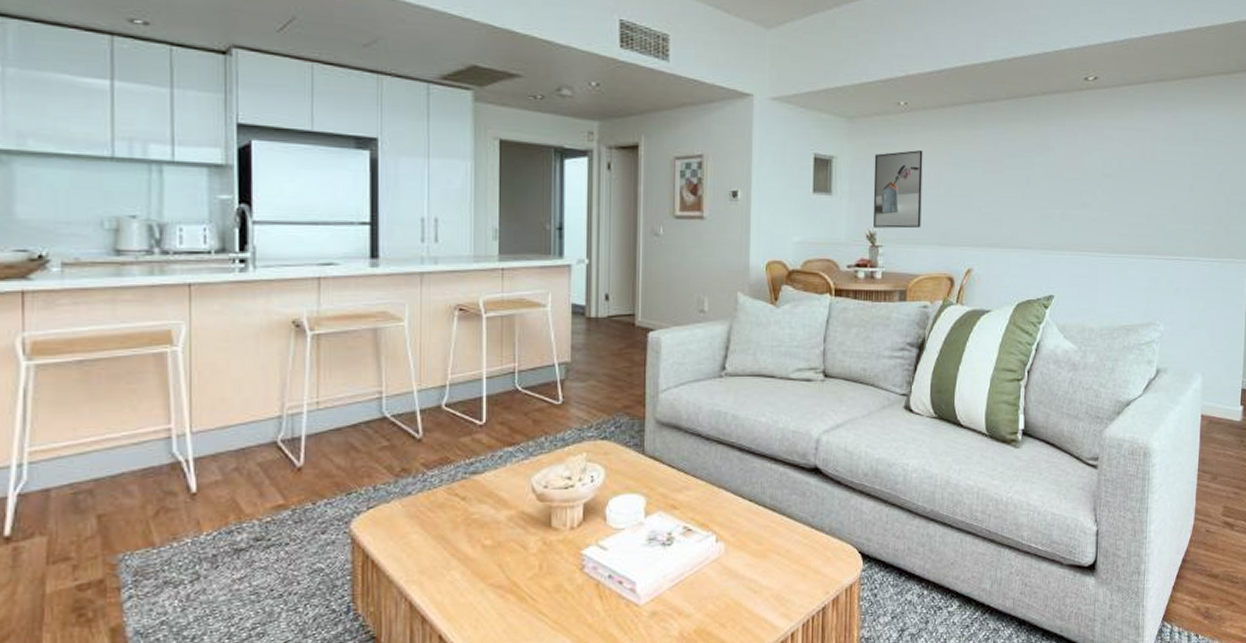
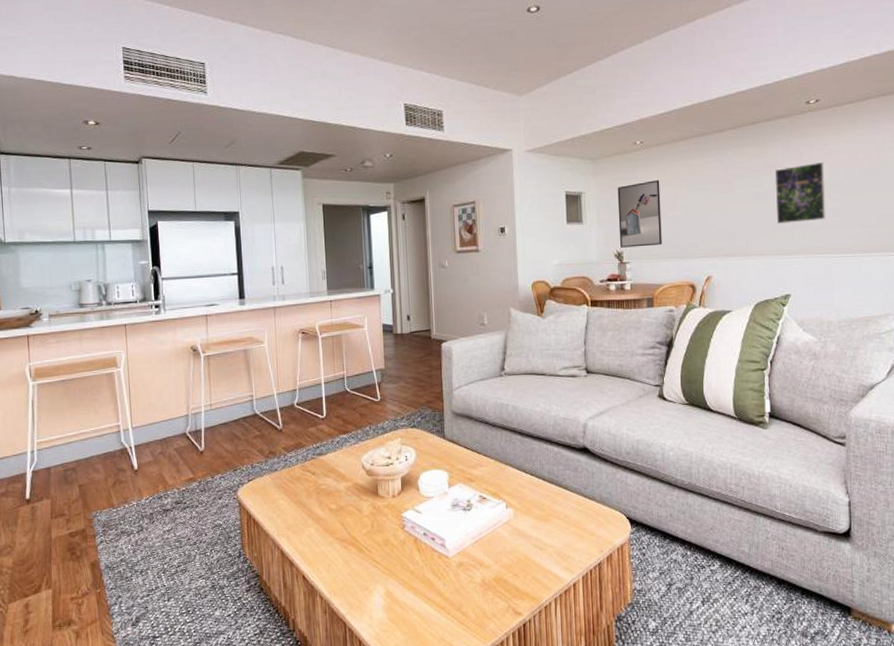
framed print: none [1045,147,1097,214] -> present [774,161,826,223]

